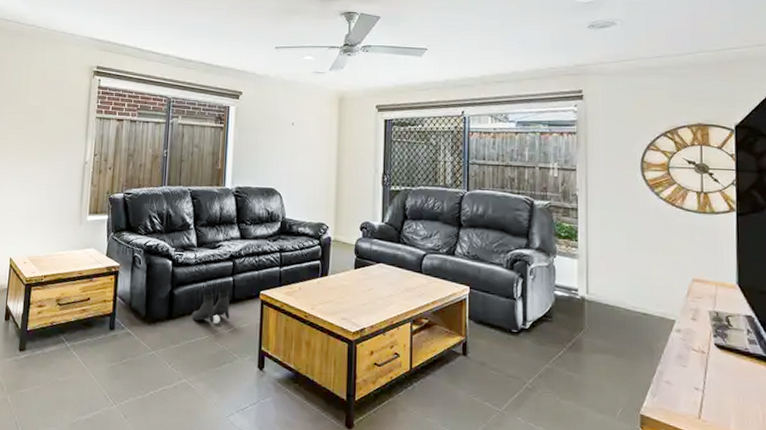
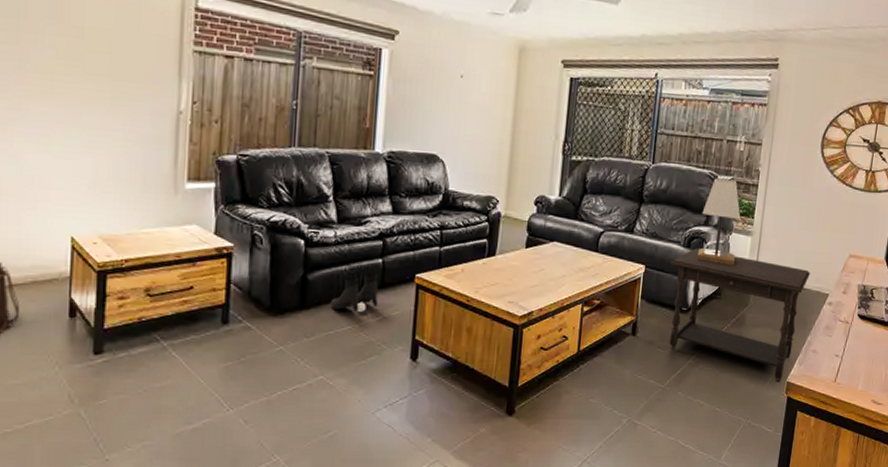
side table: none [495,270,649,415] -> present [669,248,810,382]
lamp: none [522,203,563,288] -> present [697,178,741,265]

